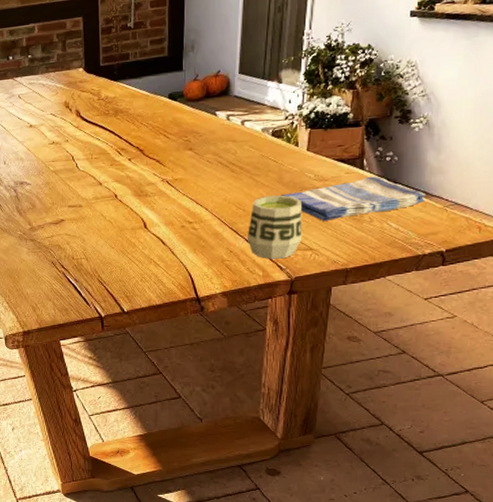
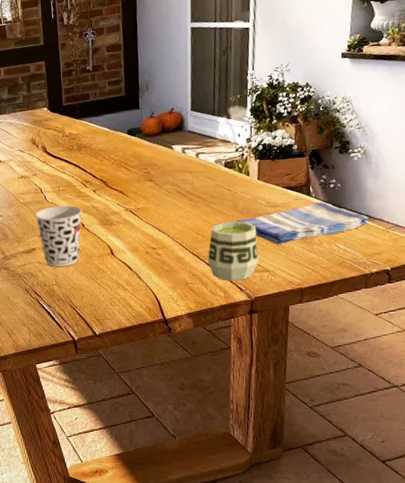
cup: none [65,174,116,240] -> present [35,205,83,268]

